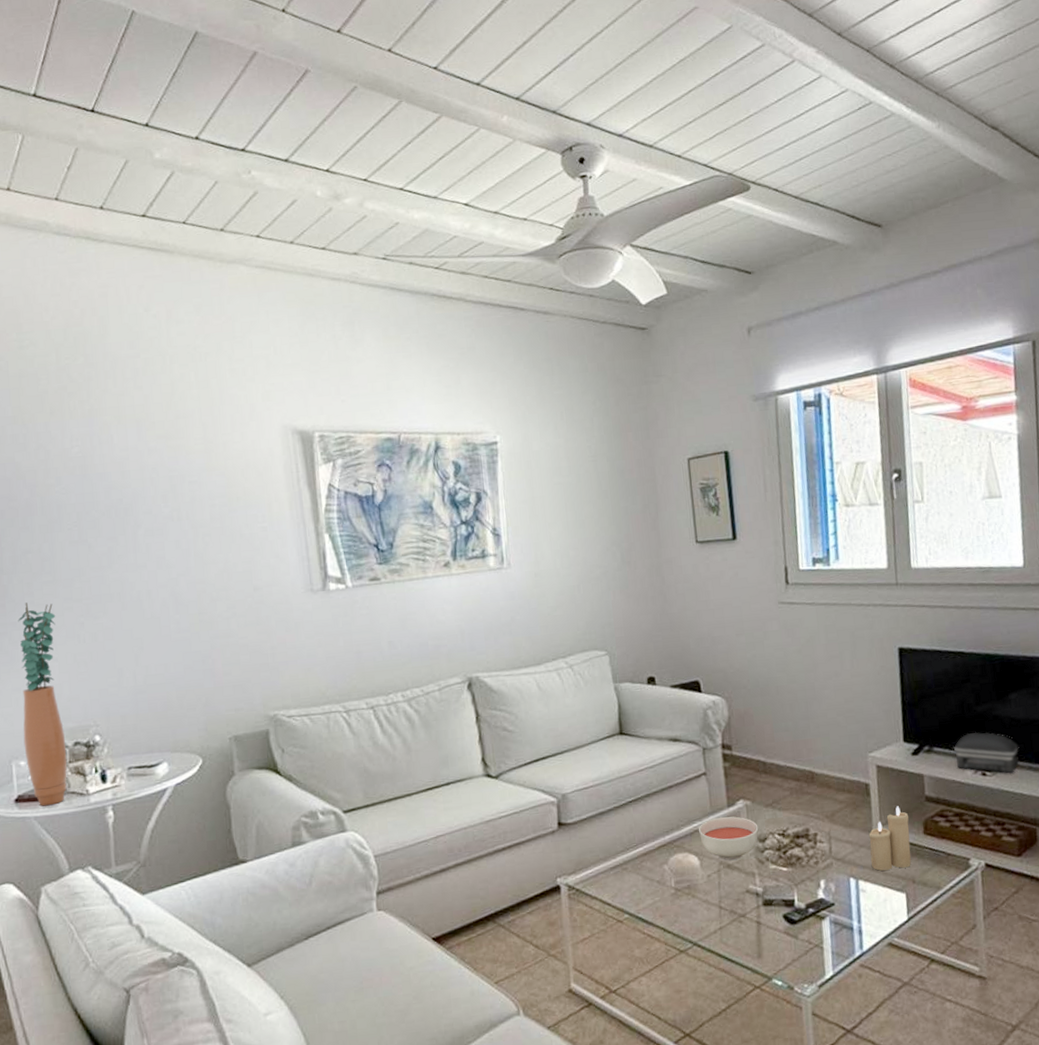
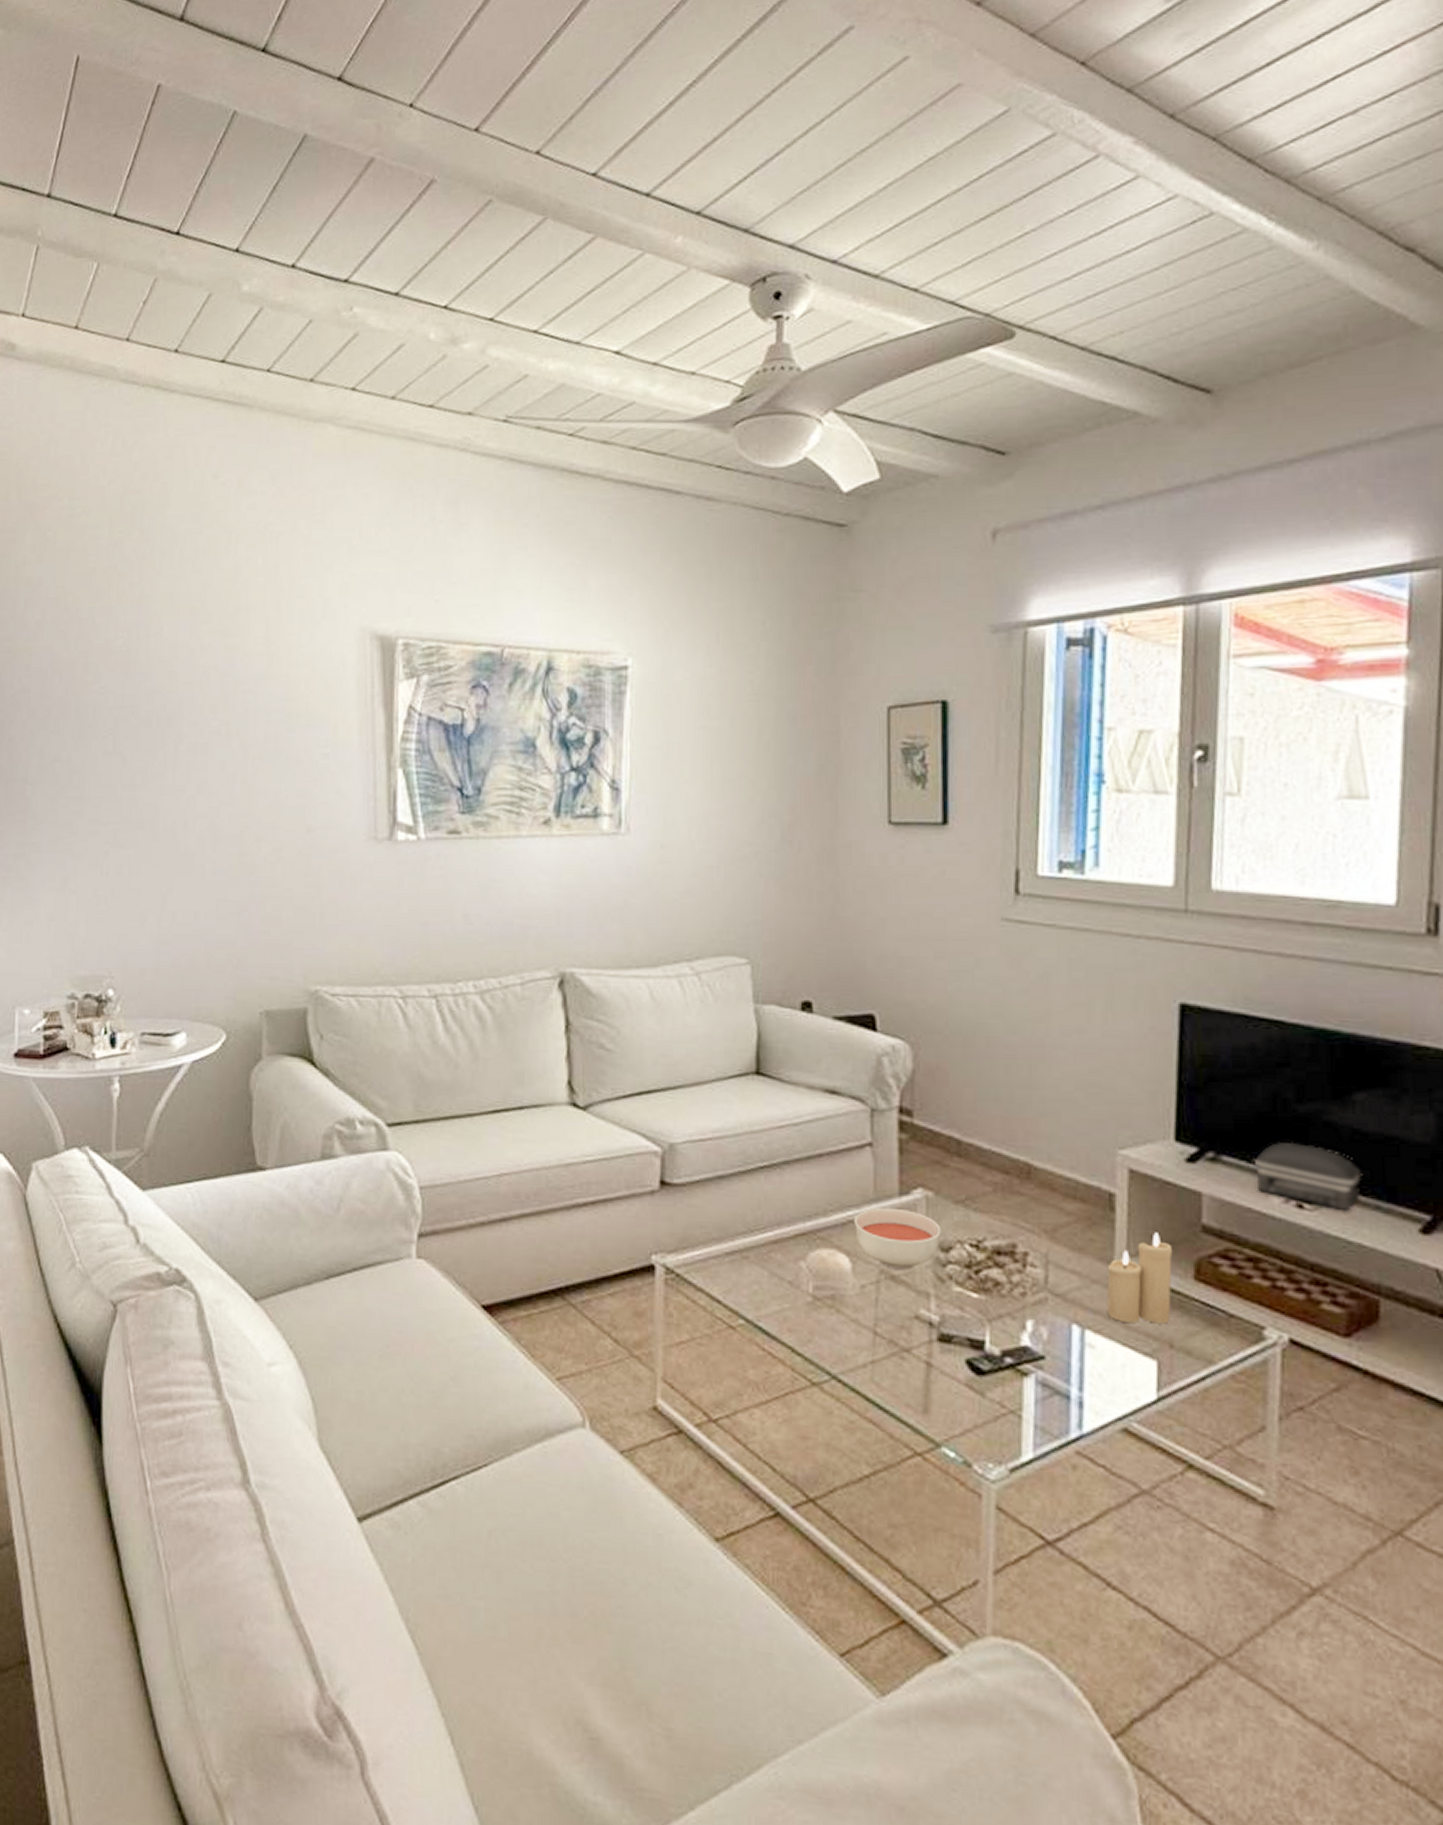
vase: present [18,602,67,807] -> none [30,821,79,1067]

